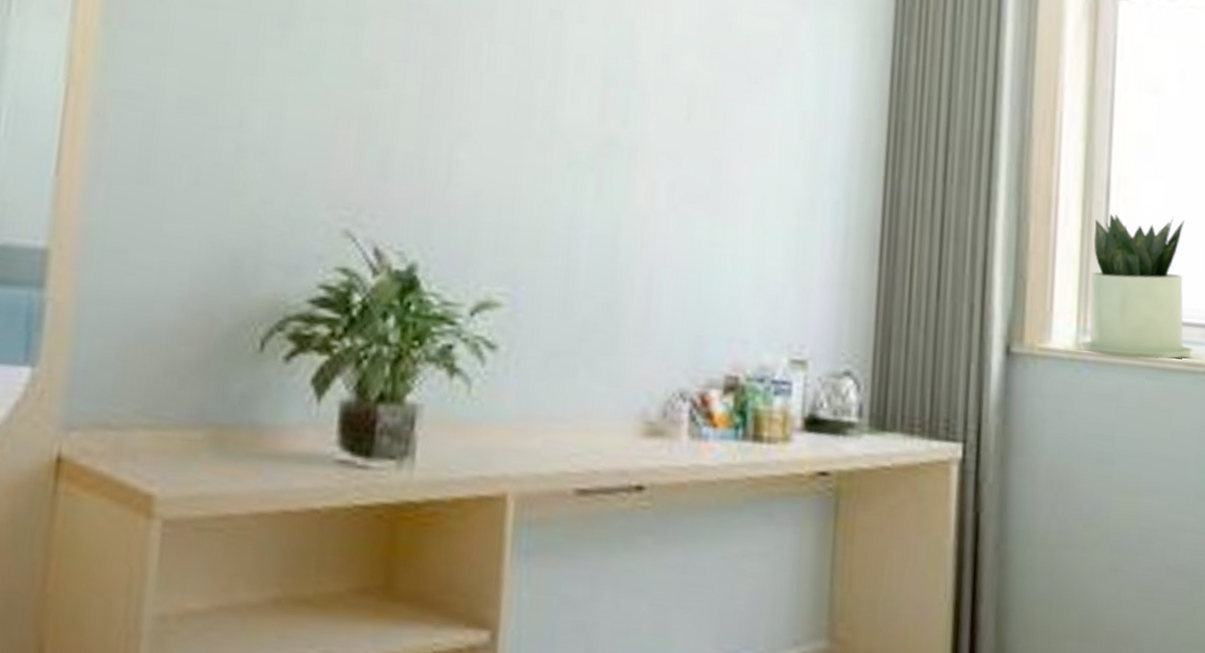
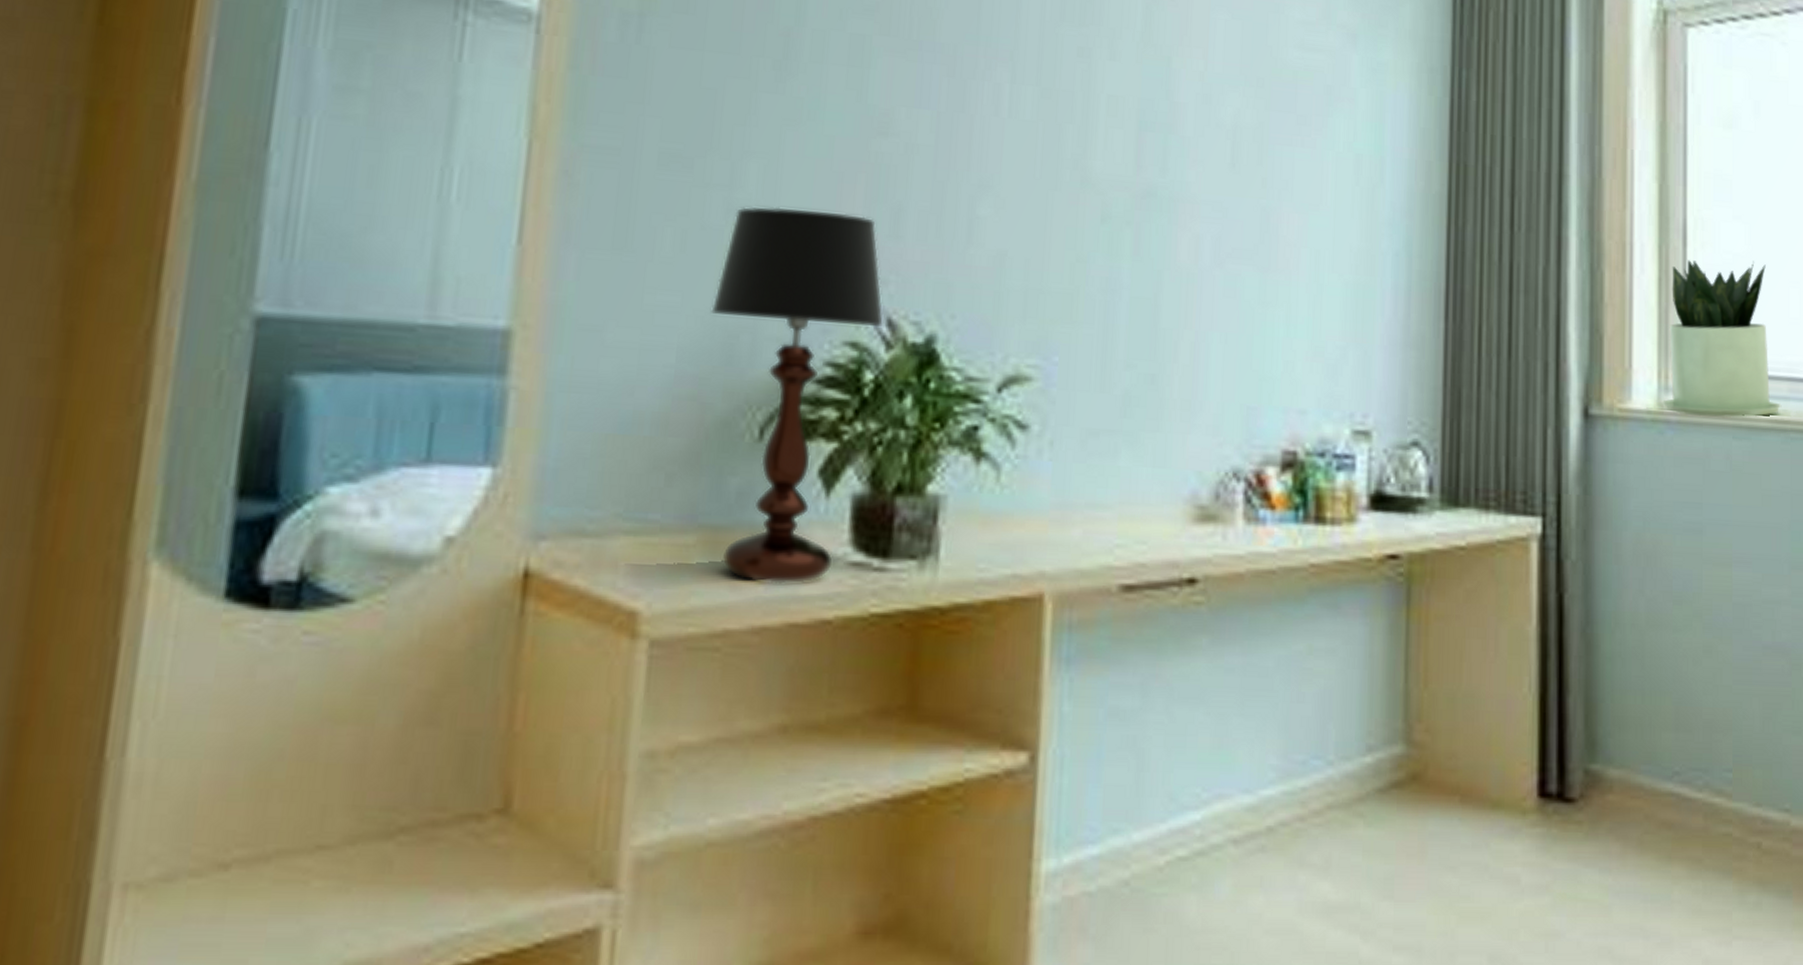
table lamp: none [220,147,372,477] -> present [711,207,884,584]

